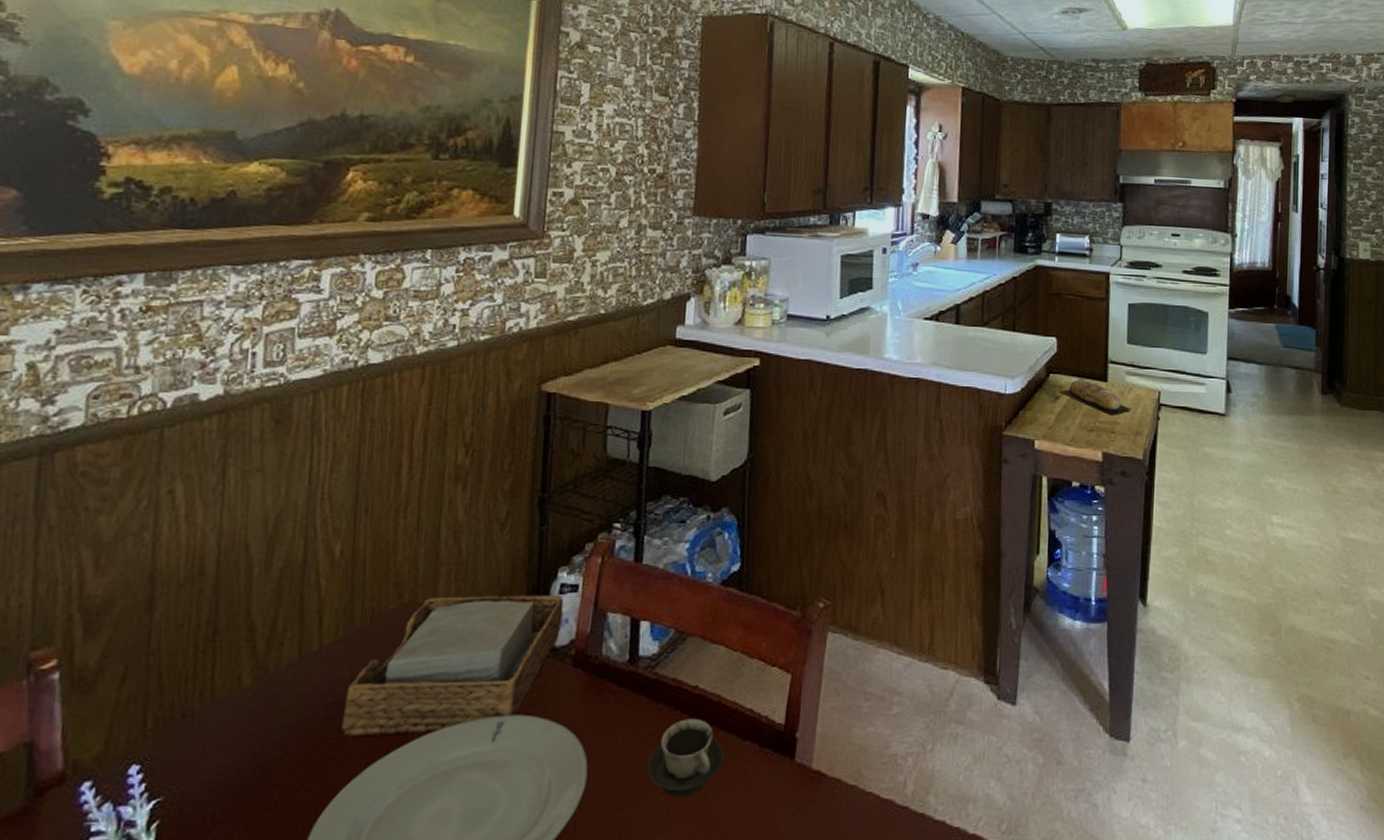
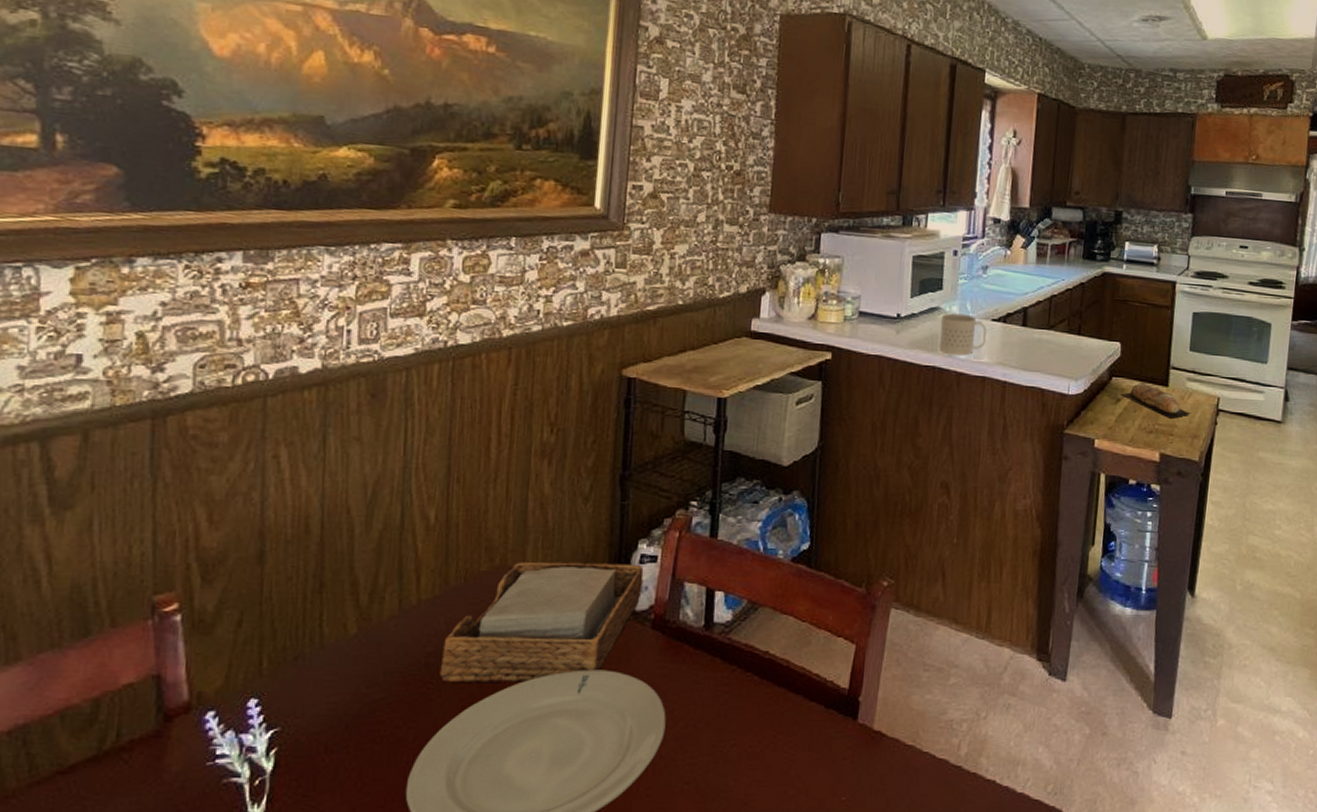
cup: present [646,718,725,798] -> none [720,680,792,749]
mug: none [871,313,920,357] -> present [939,313,987,356]

